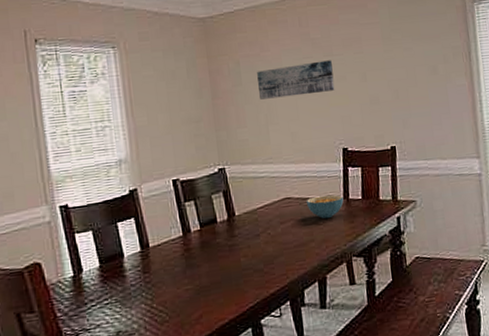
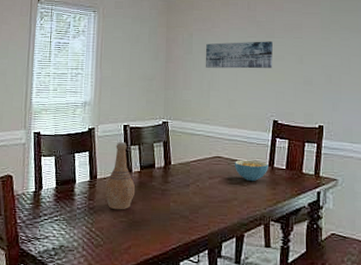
vase: none [160,199,199,279] -> present [104,142,136,210]

